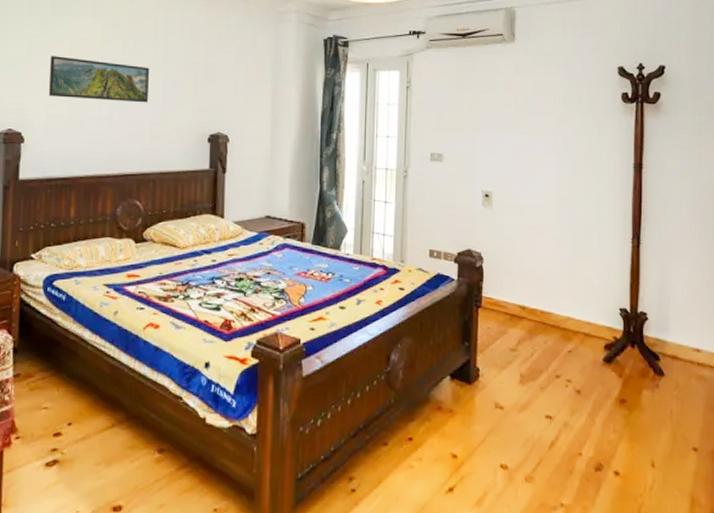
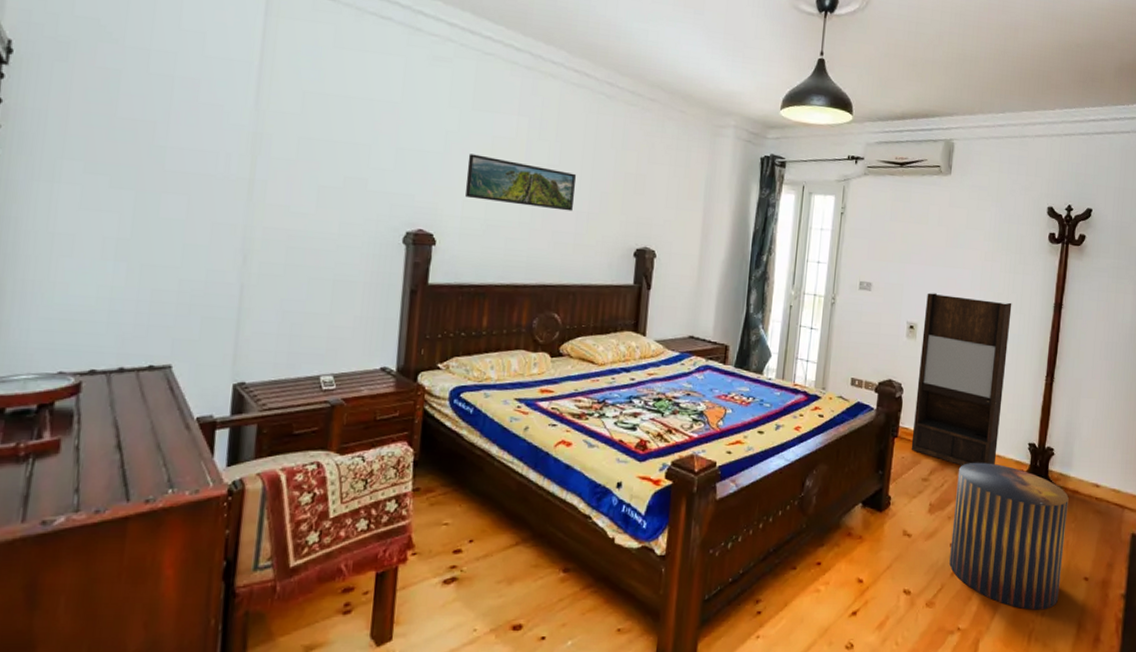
shelving unit: none [496,160,589,335] -> present [911,293,1012,466]
stool: none [546,330,669,484] -> present [949,462,1069,610]

